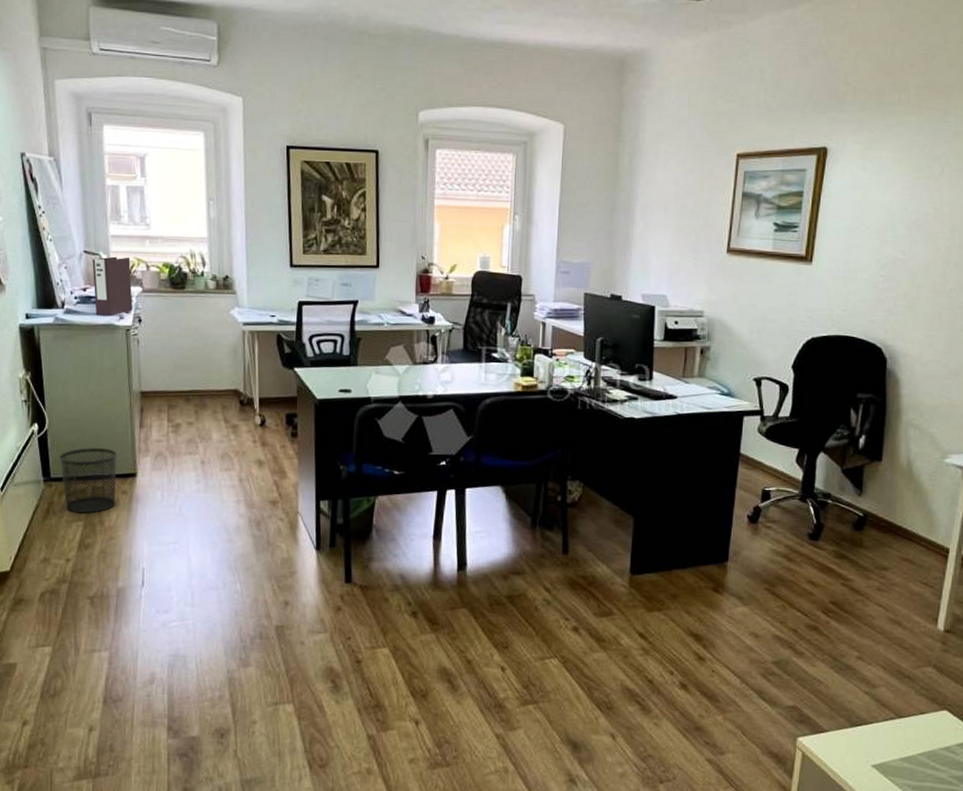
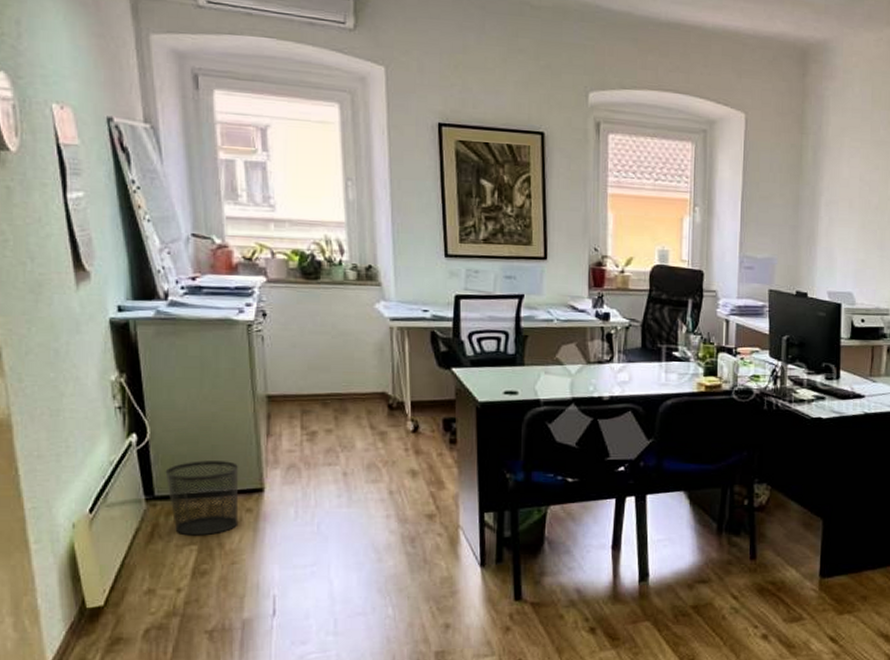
binder: present [92,256,133,317] -> none [203,241,255,310]

